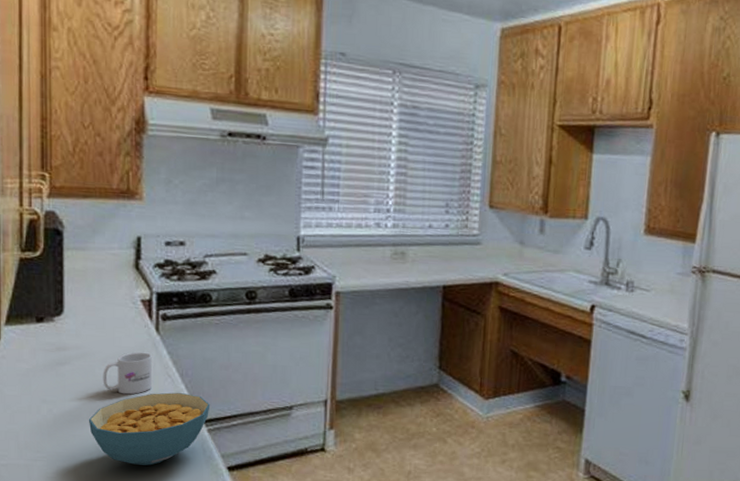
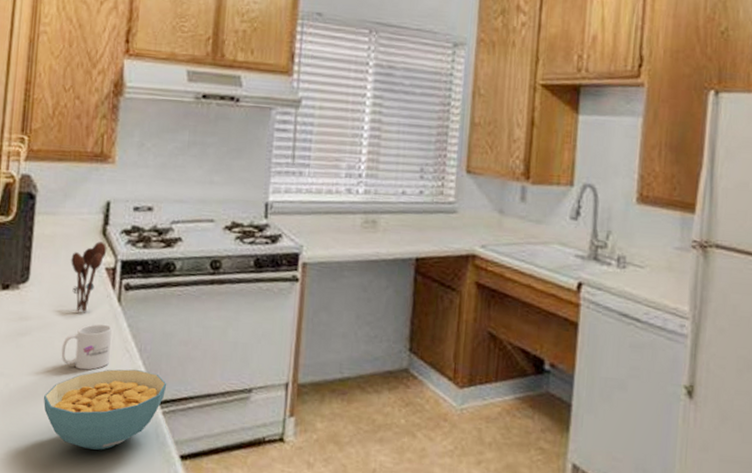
utensil holder: none [105,275,141,342] -> present [71,242,107,313]

